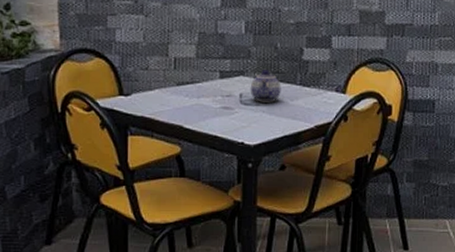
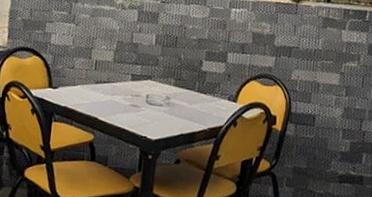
teapot: present [250,70,281,103] -> none [155,76,182,105]

